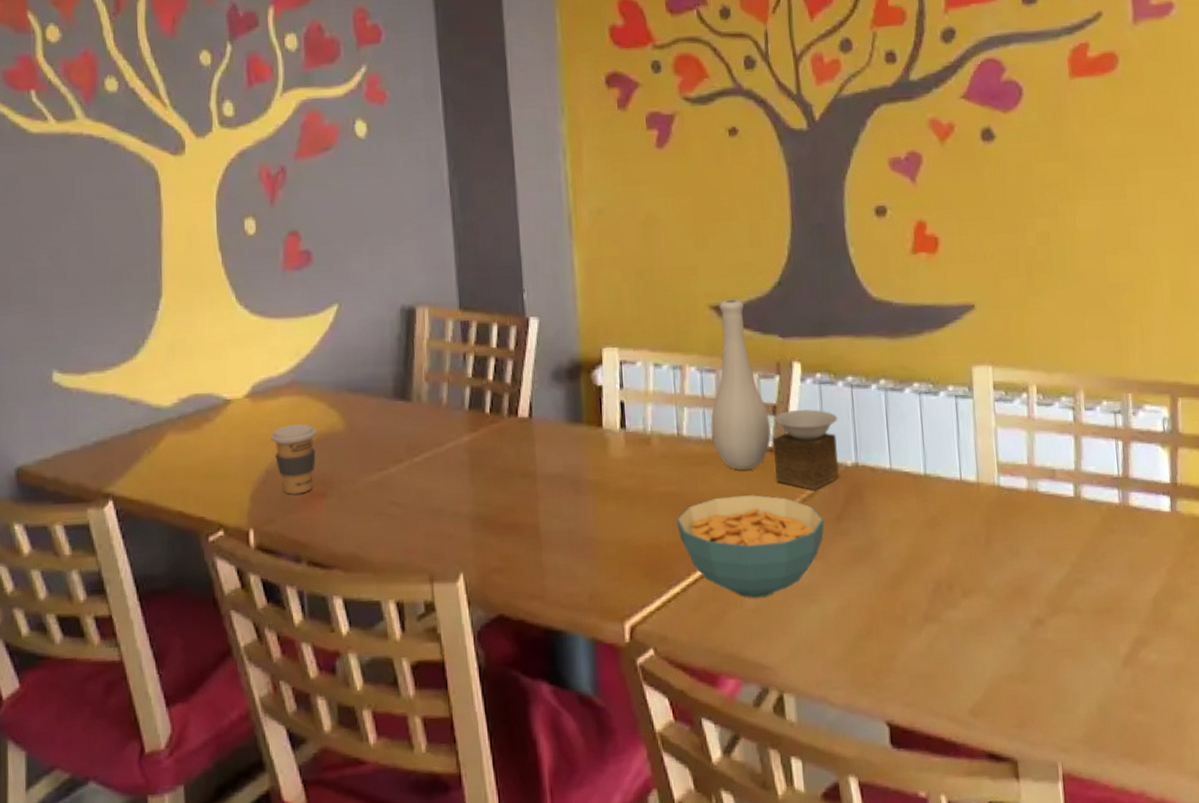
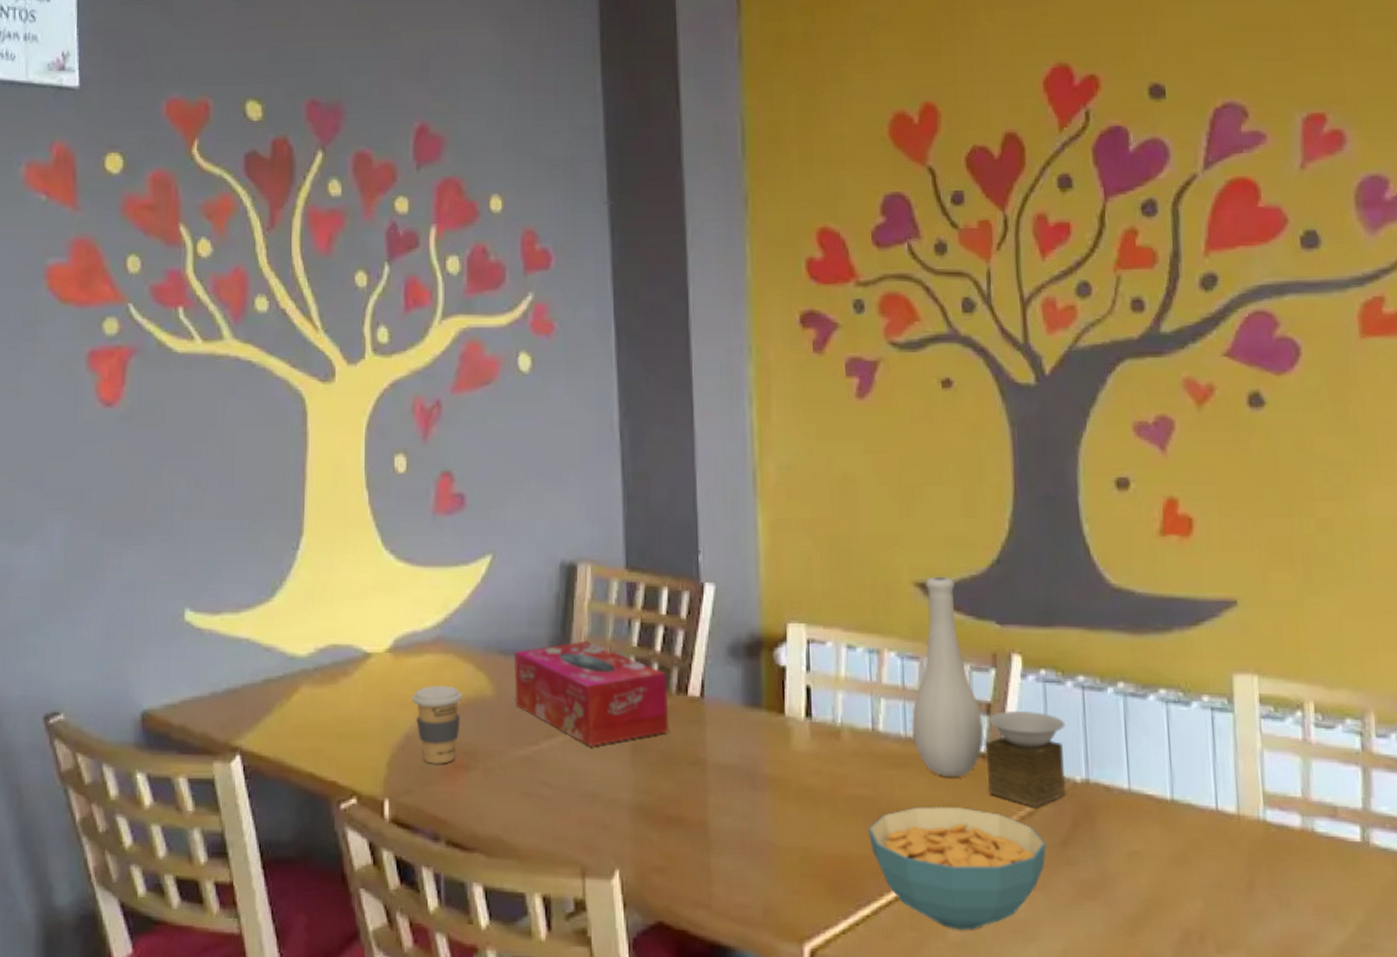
tissue box: none [362,375,503,468] -> present [514,640,669,746]

